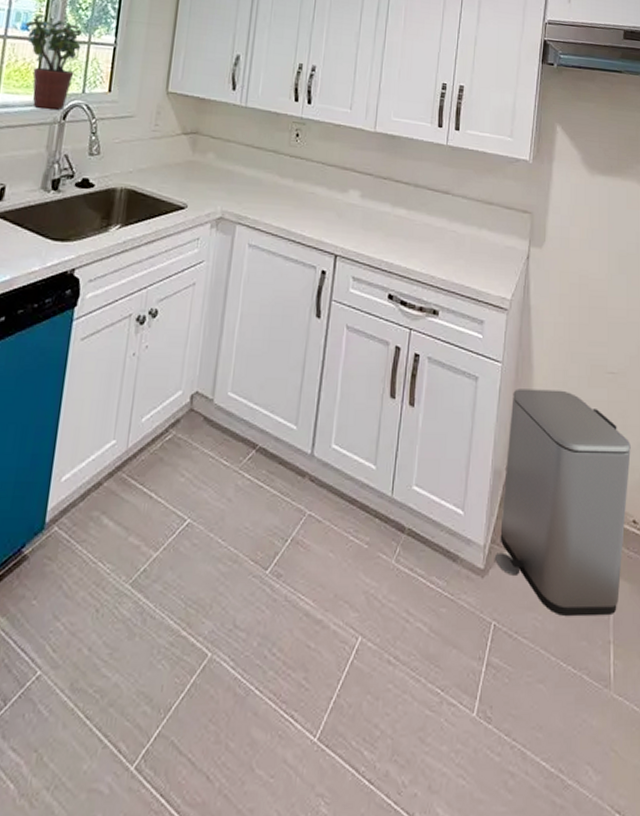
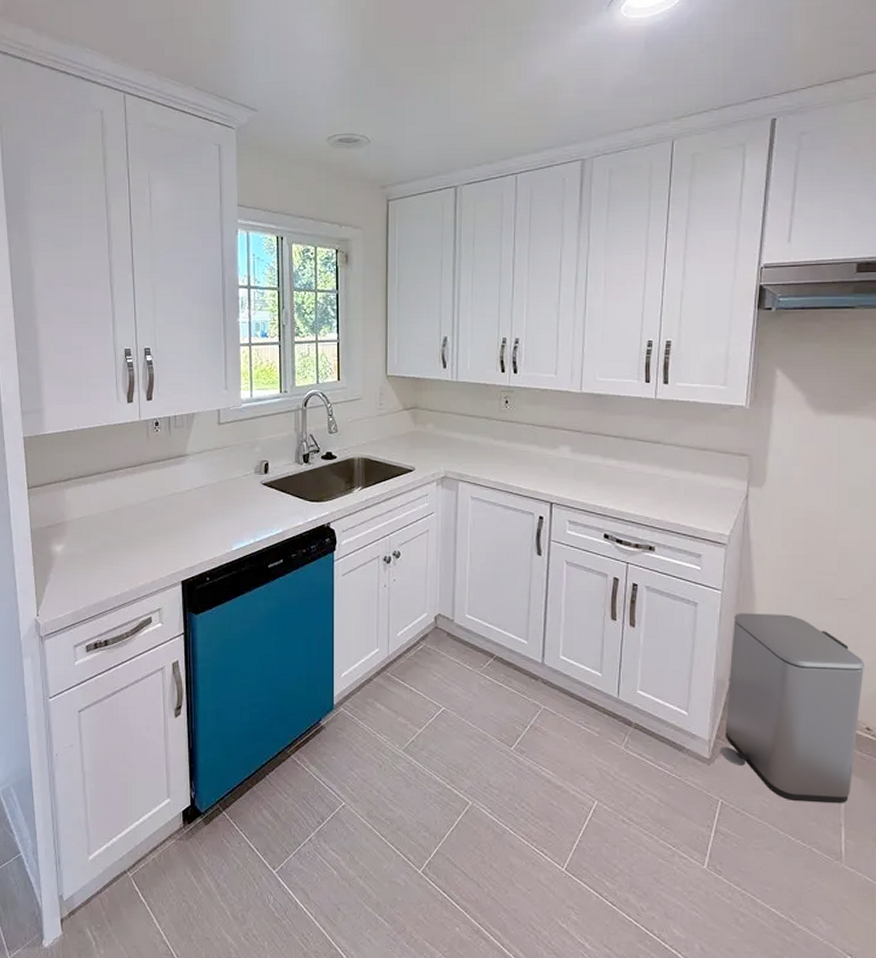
potted plant: present [25,14,83,110] -> none [264,322,311,399]

